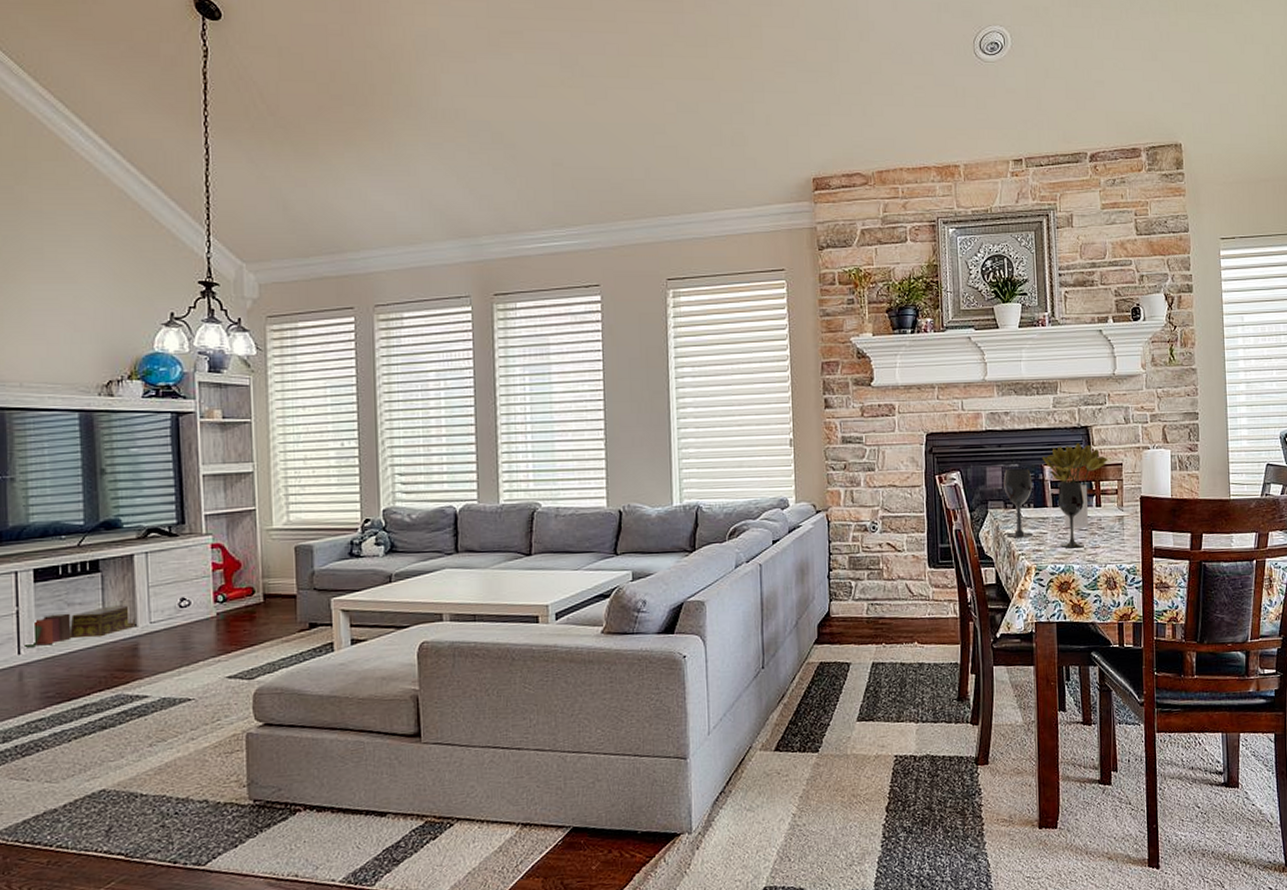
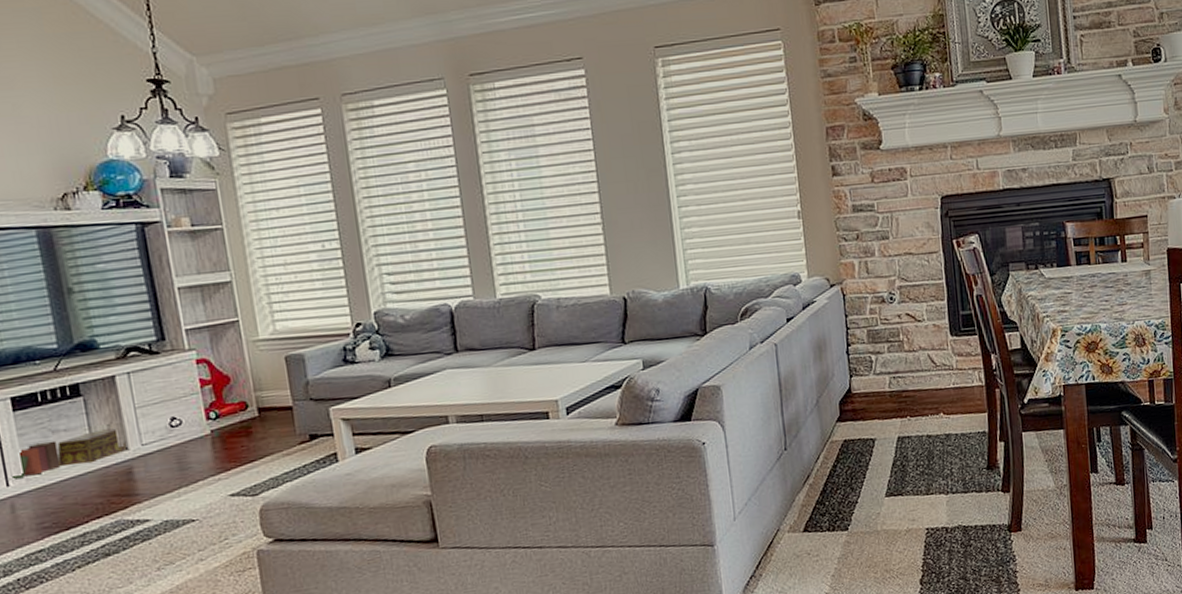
wine glass: present [1003,468,1033,538] -> none [1024,226,1057,300]
flower bouquet: present [1042,442,1110,529] -> none [1063,195,1135,286]
wine glass: present [1057,481,1085,549] -> none [1081,237,1111,307]

